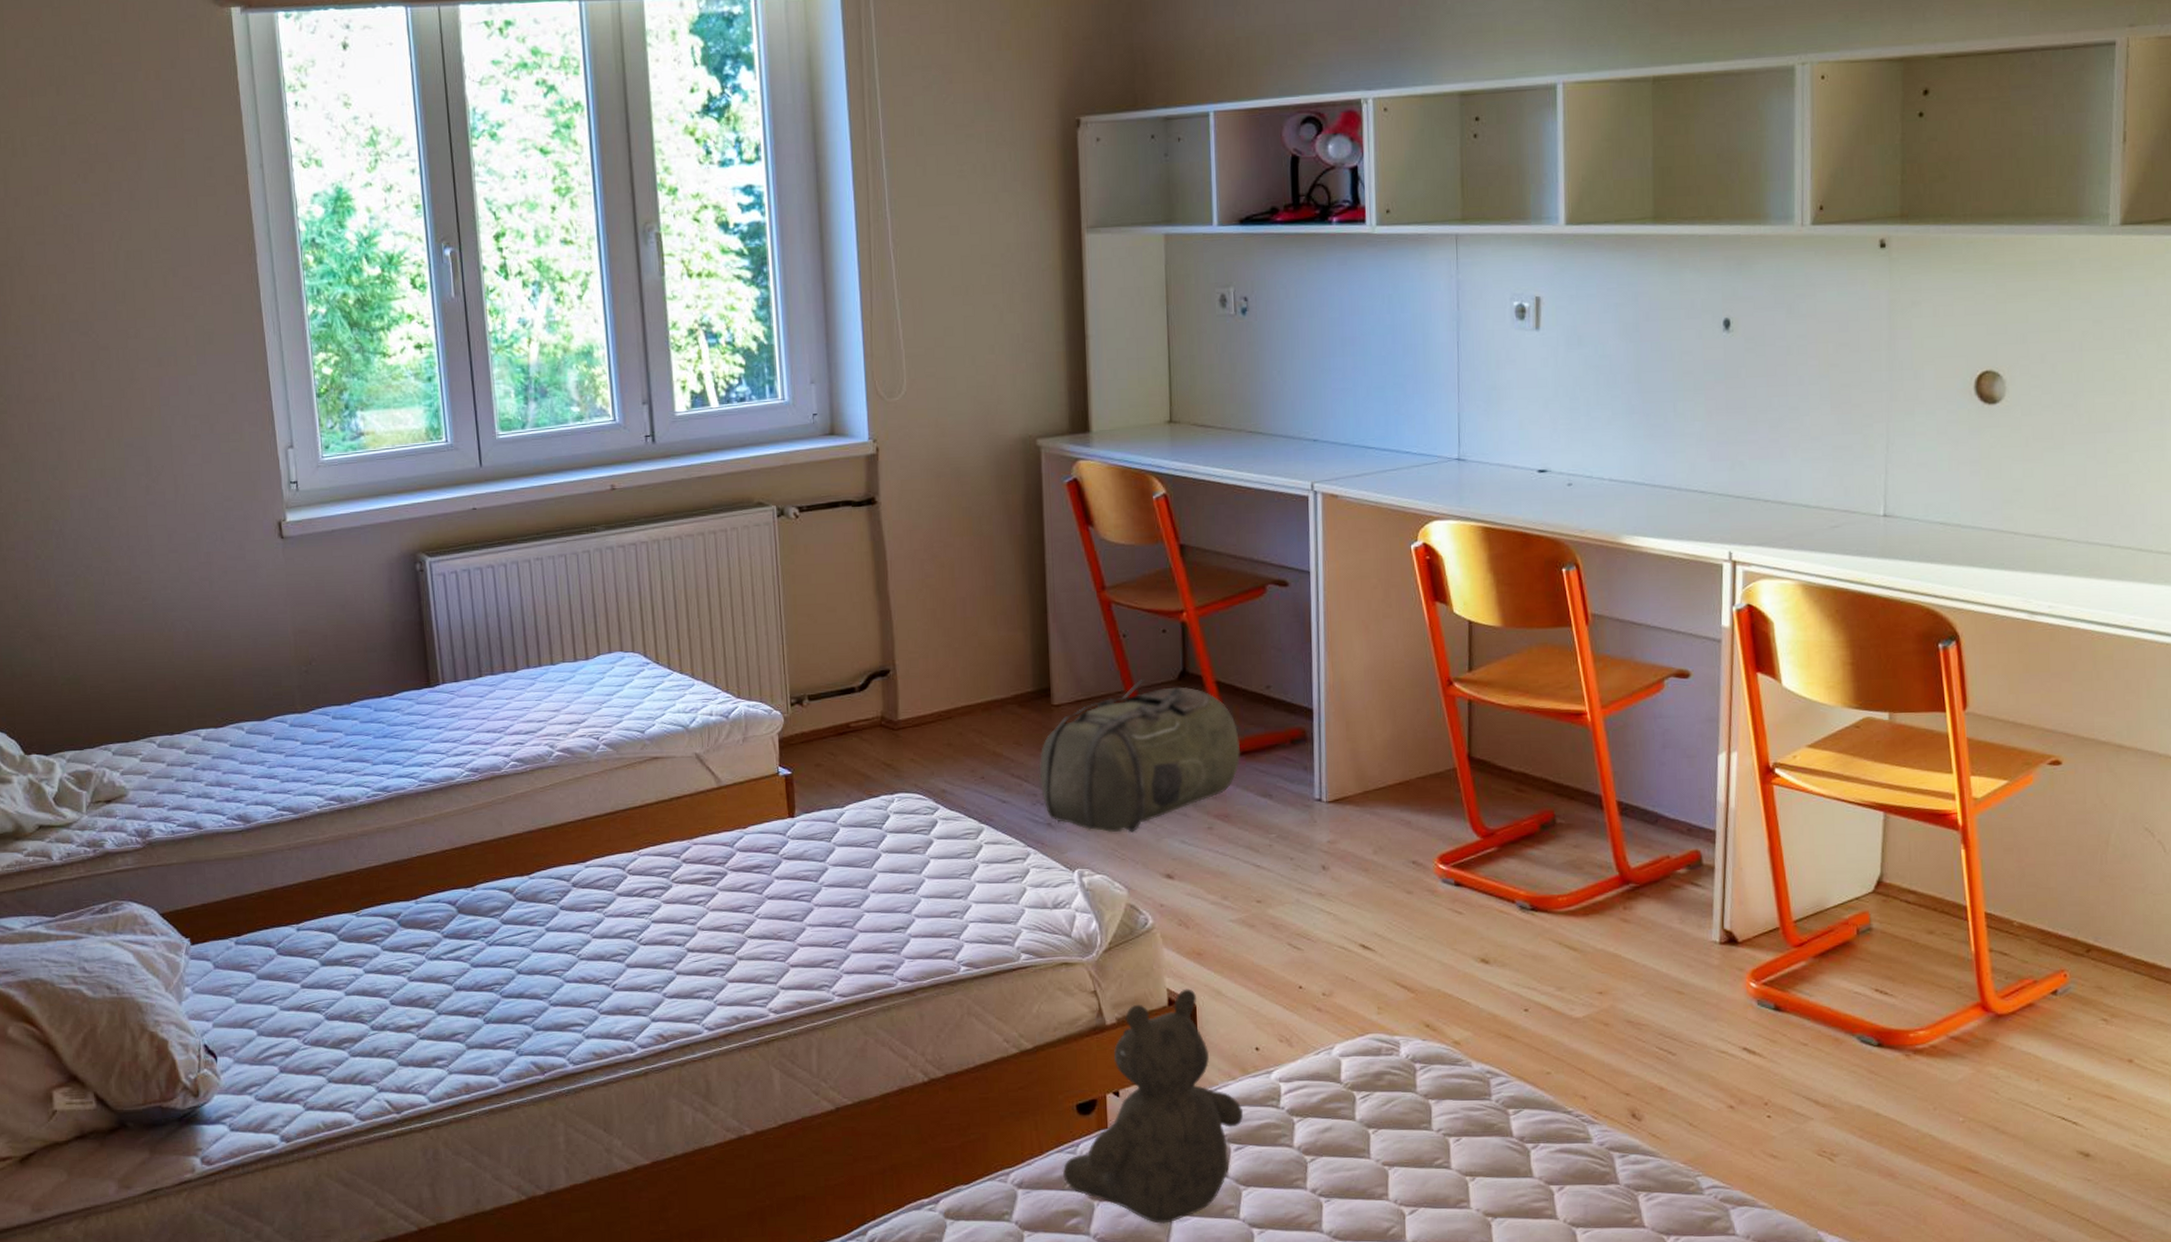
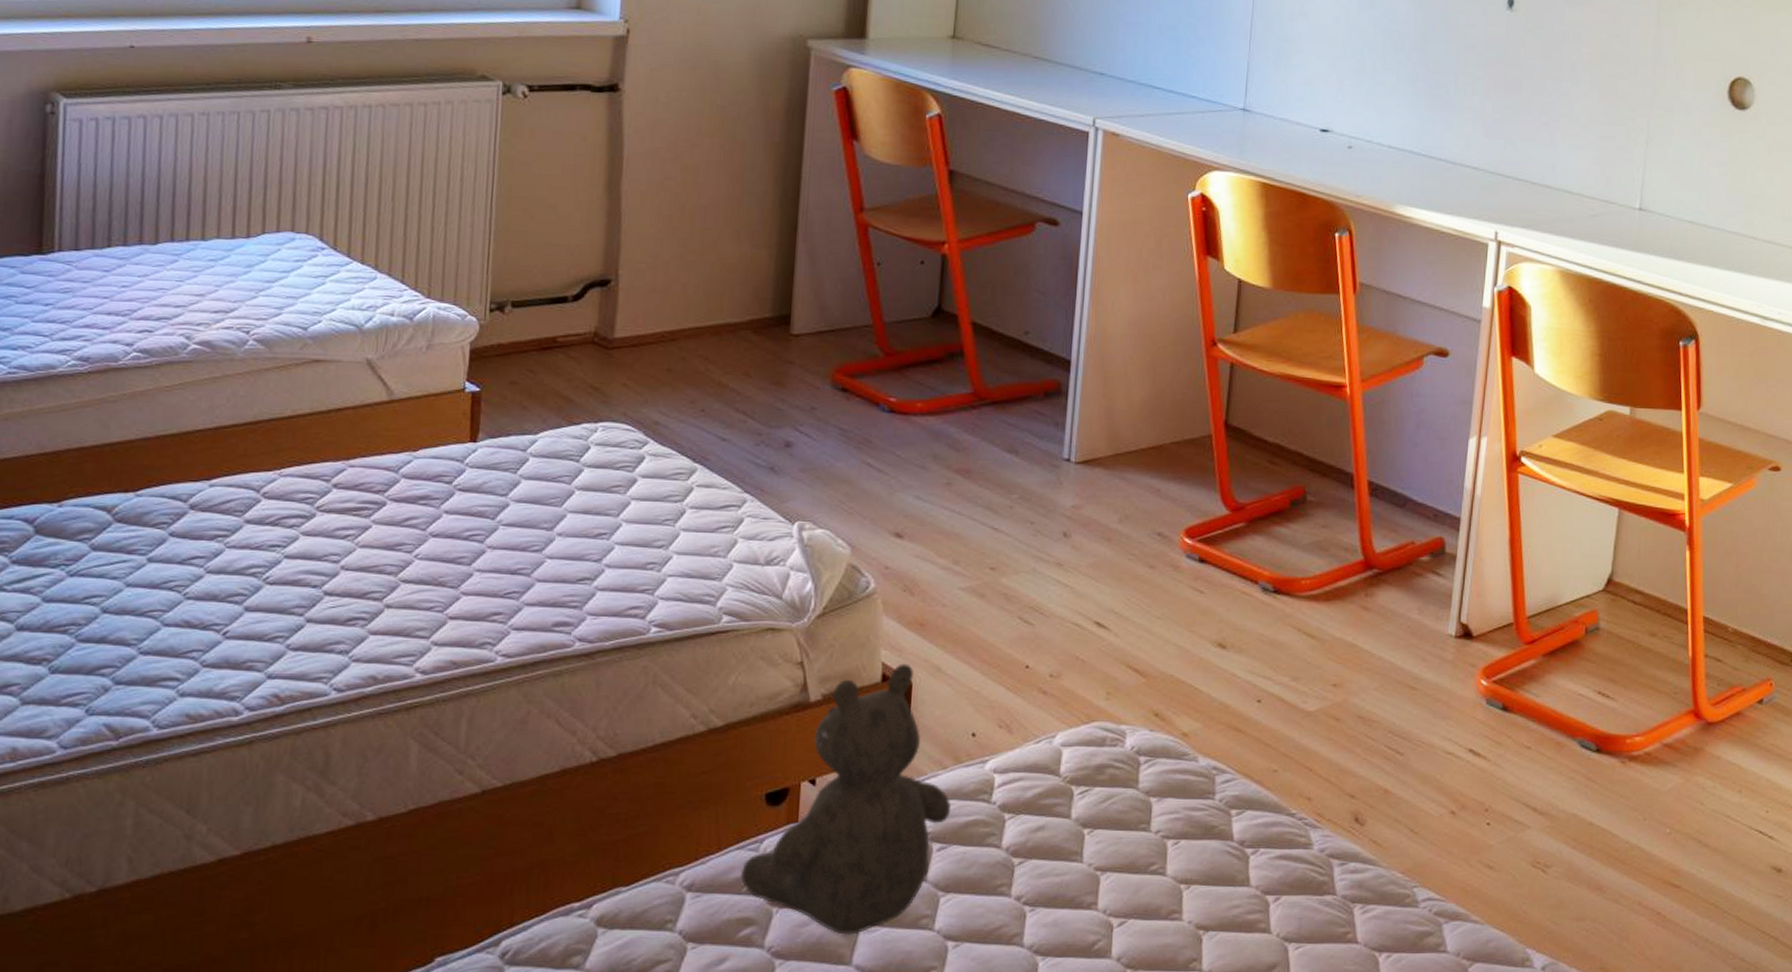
backpack: present [1039,679,1240,833] -> none [766,313,990,483]

